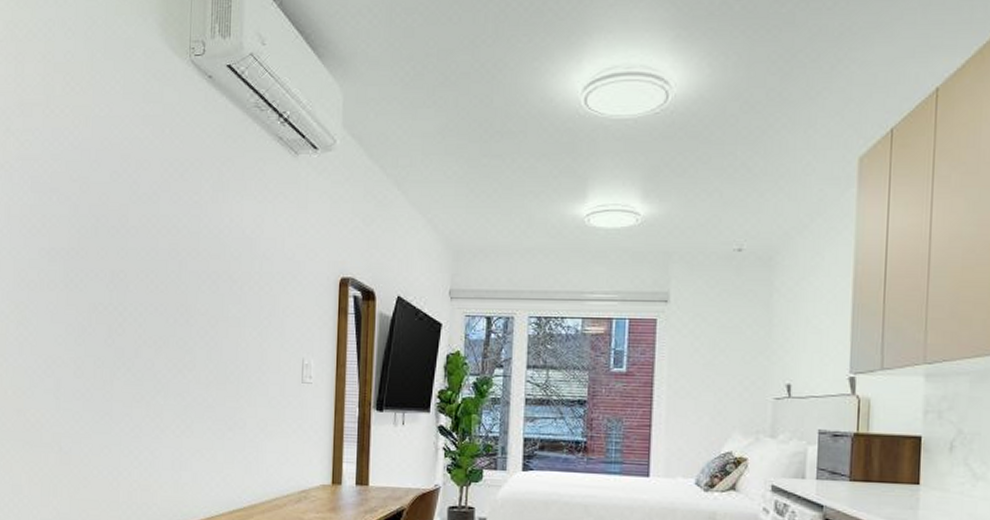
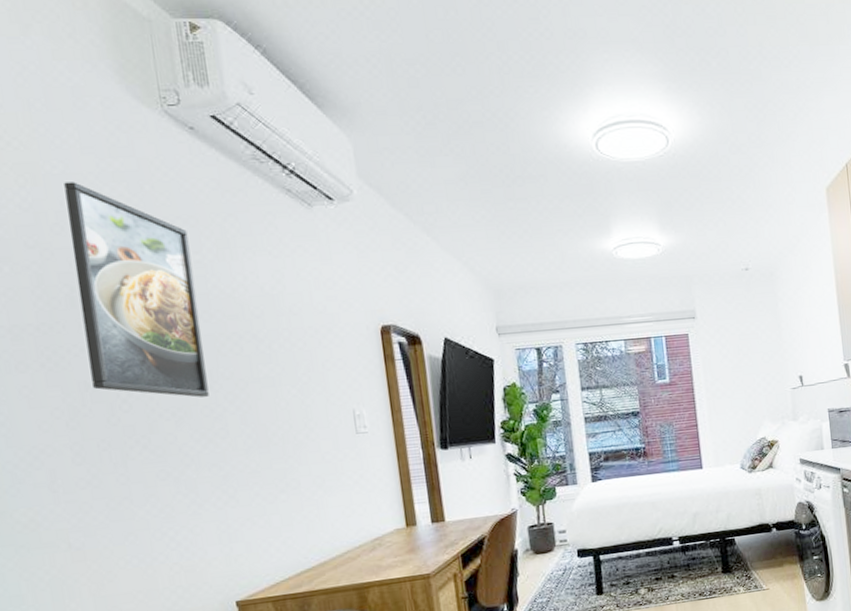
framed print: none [99,124,192,329] -> present [64,182,209,398]

